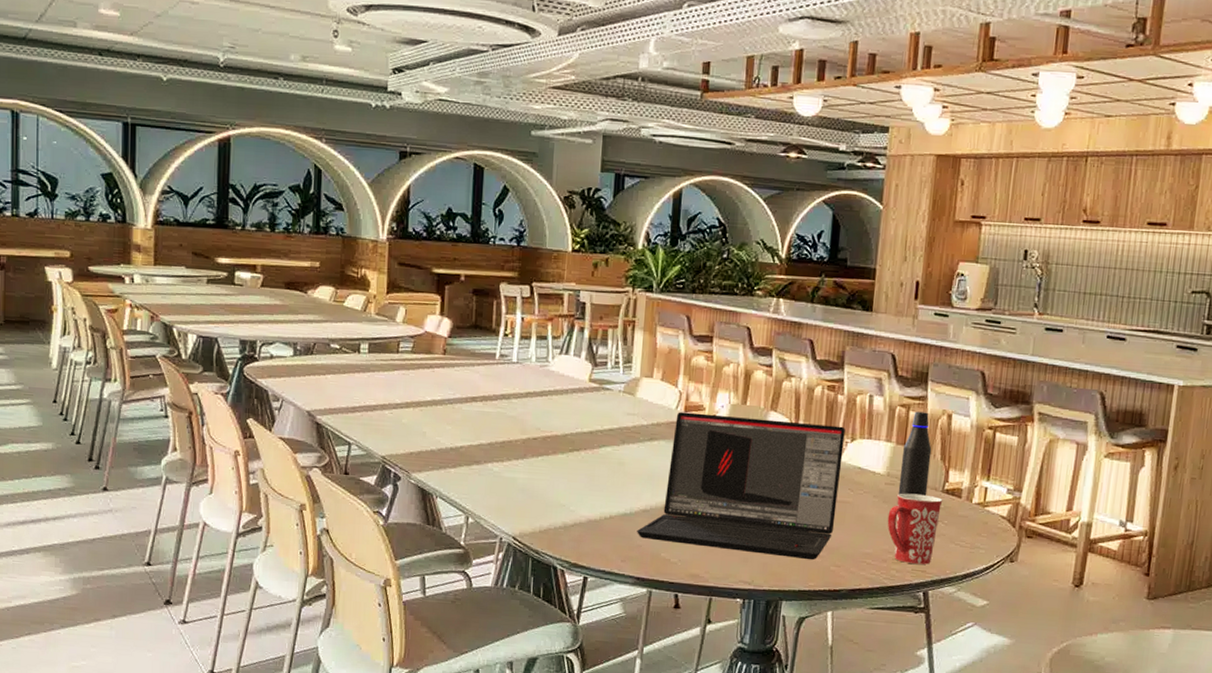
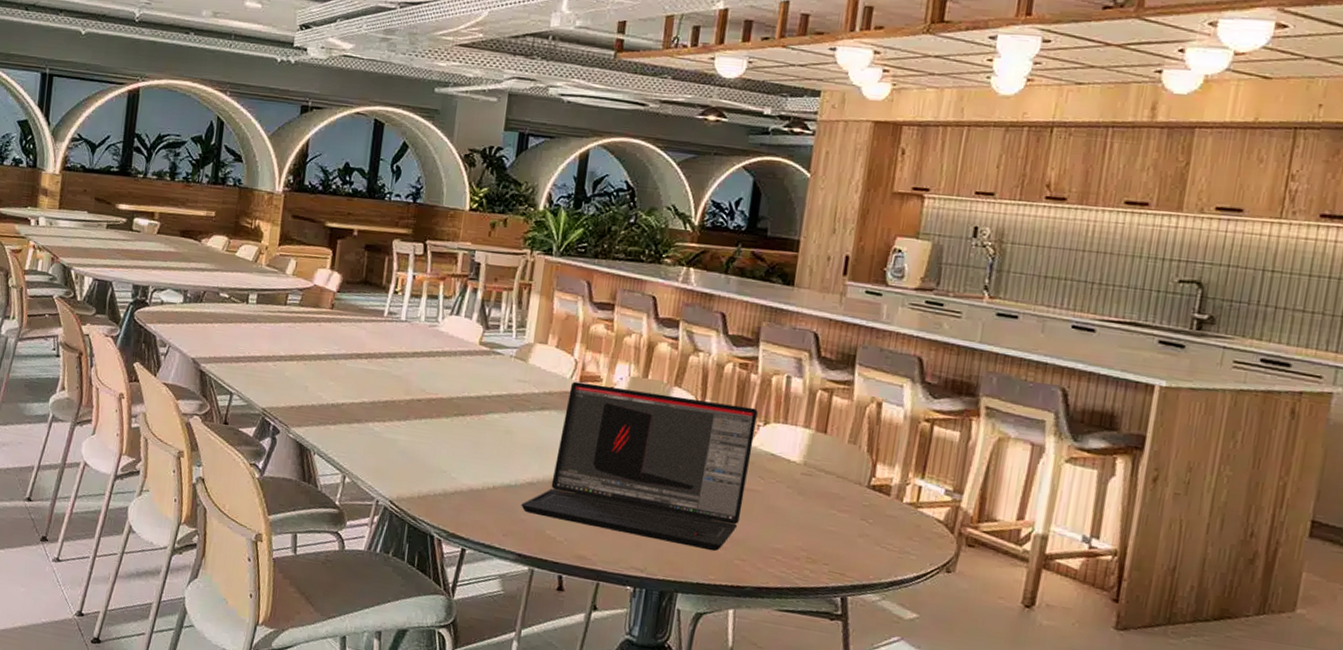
mug: present [887,493,943,565] -> none [801,485,868,567]
water bottle: present [896,411,932,506] -> none [813,397,858,499]

